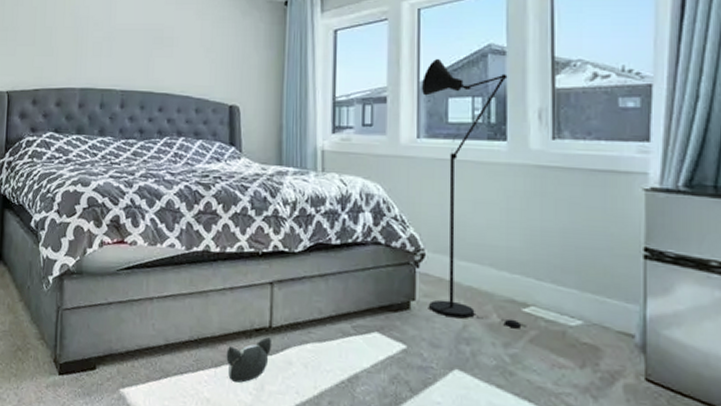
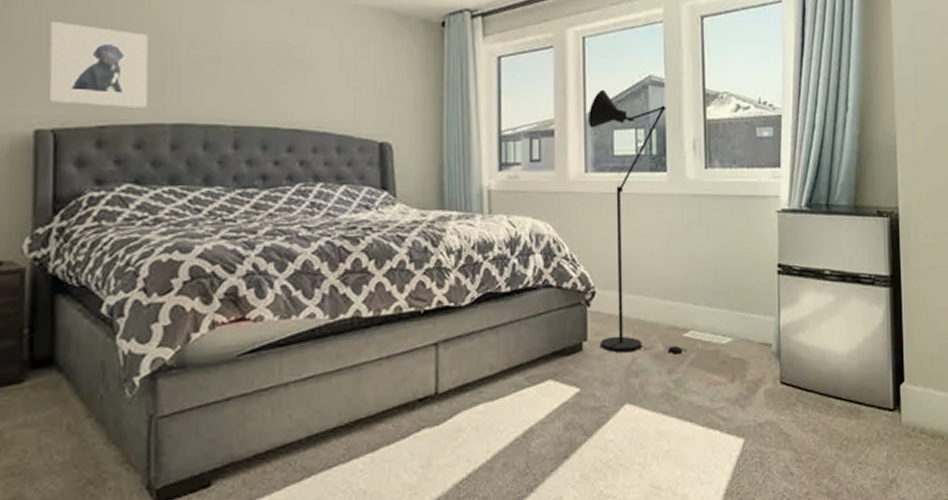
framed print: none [6,15,67,76] -> present [48,22,149,108]
plush toy: present [226,336,272,383] -> none [385,404,439,464]

